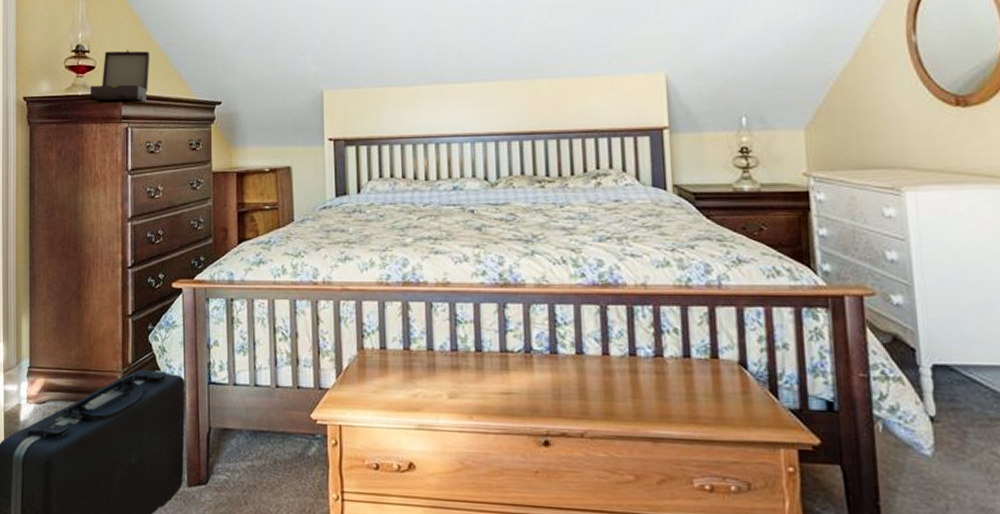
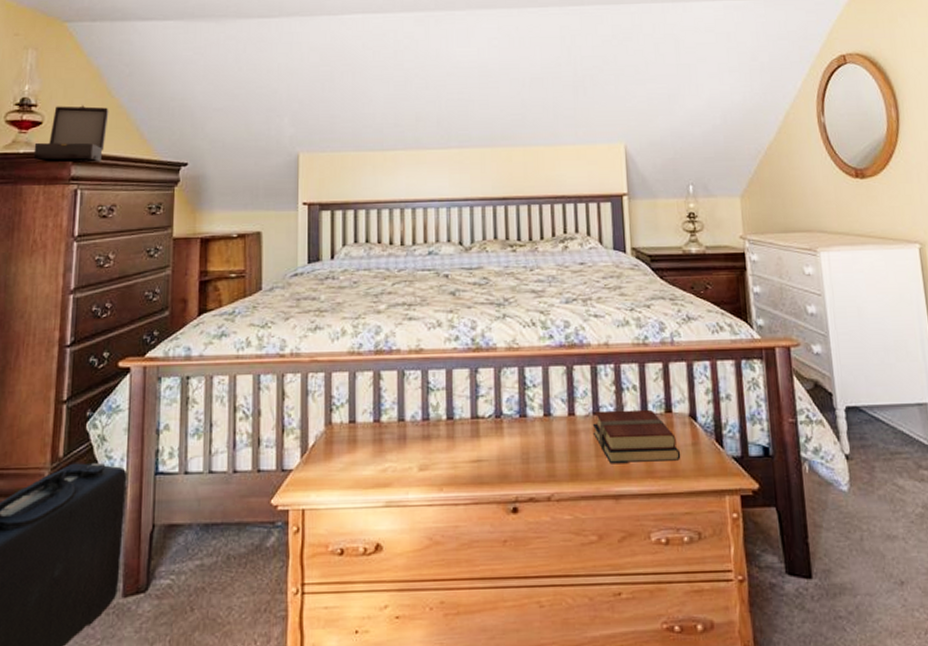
books: none [628,352,729,408] -> present [592,409,681,463]

